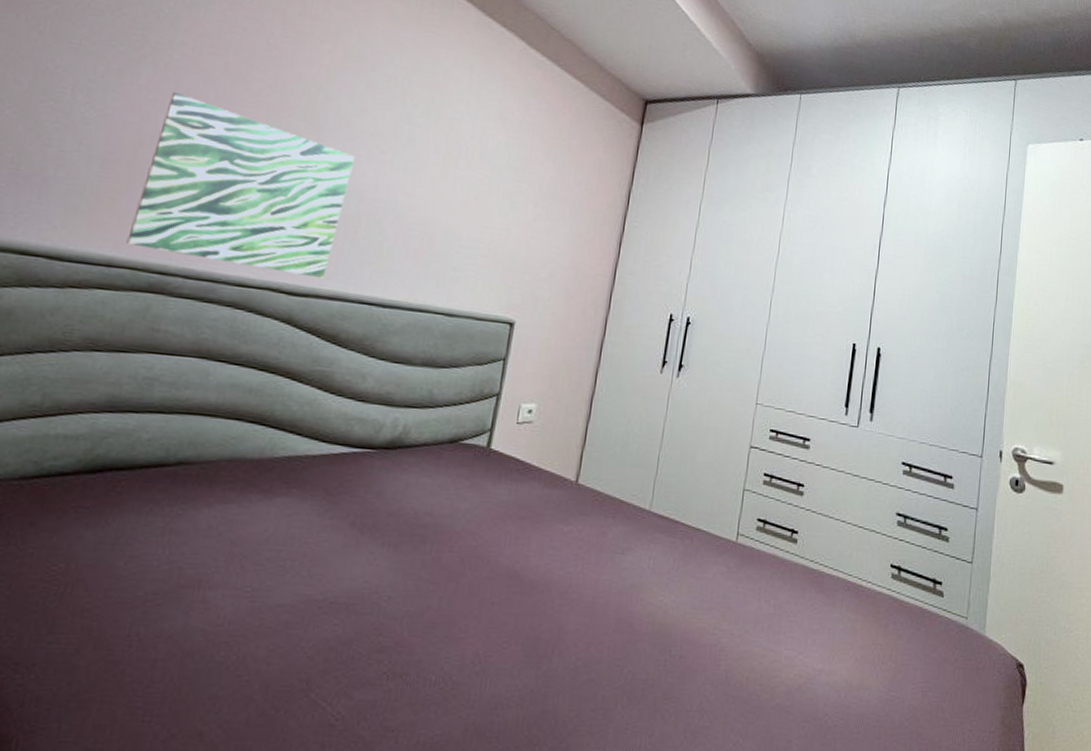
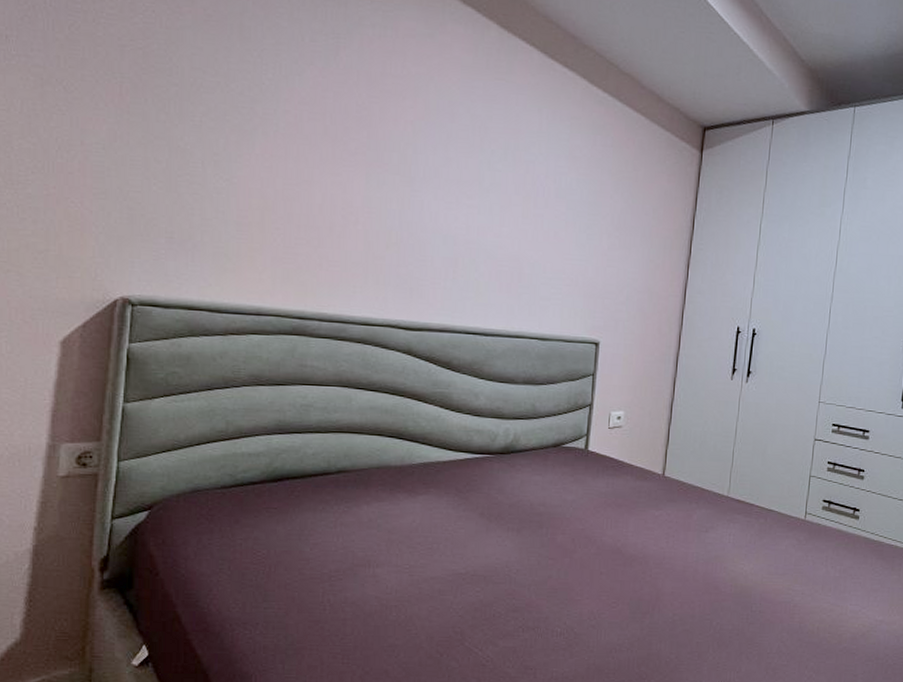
wall art: present [126,91,355,279] -> none [269,157,446,315]

